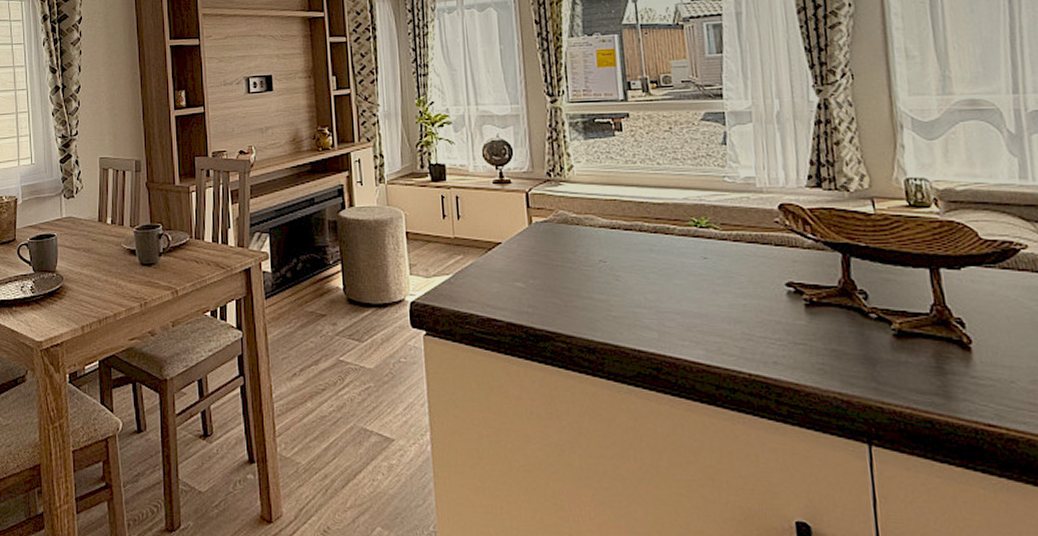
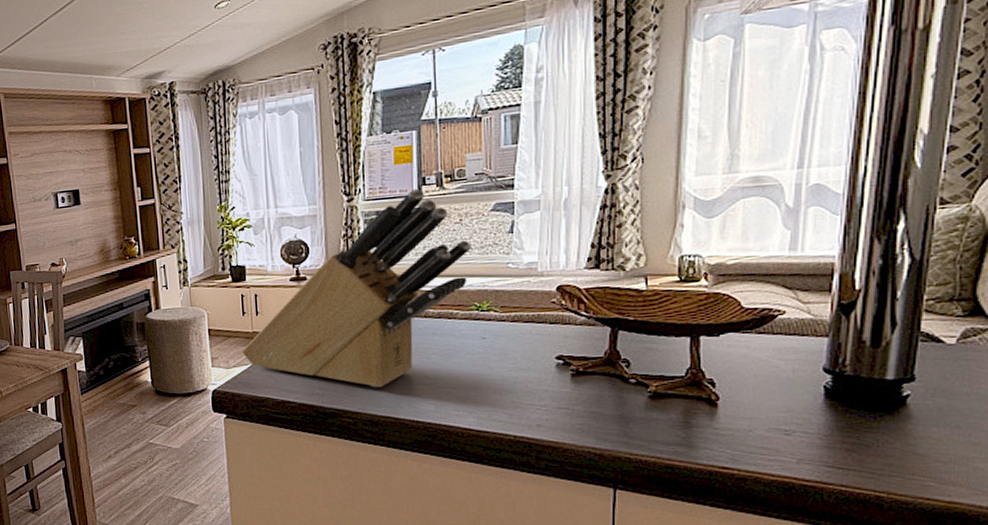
knife block: none [443,94,684,309] -> present [242,189,471,388]

